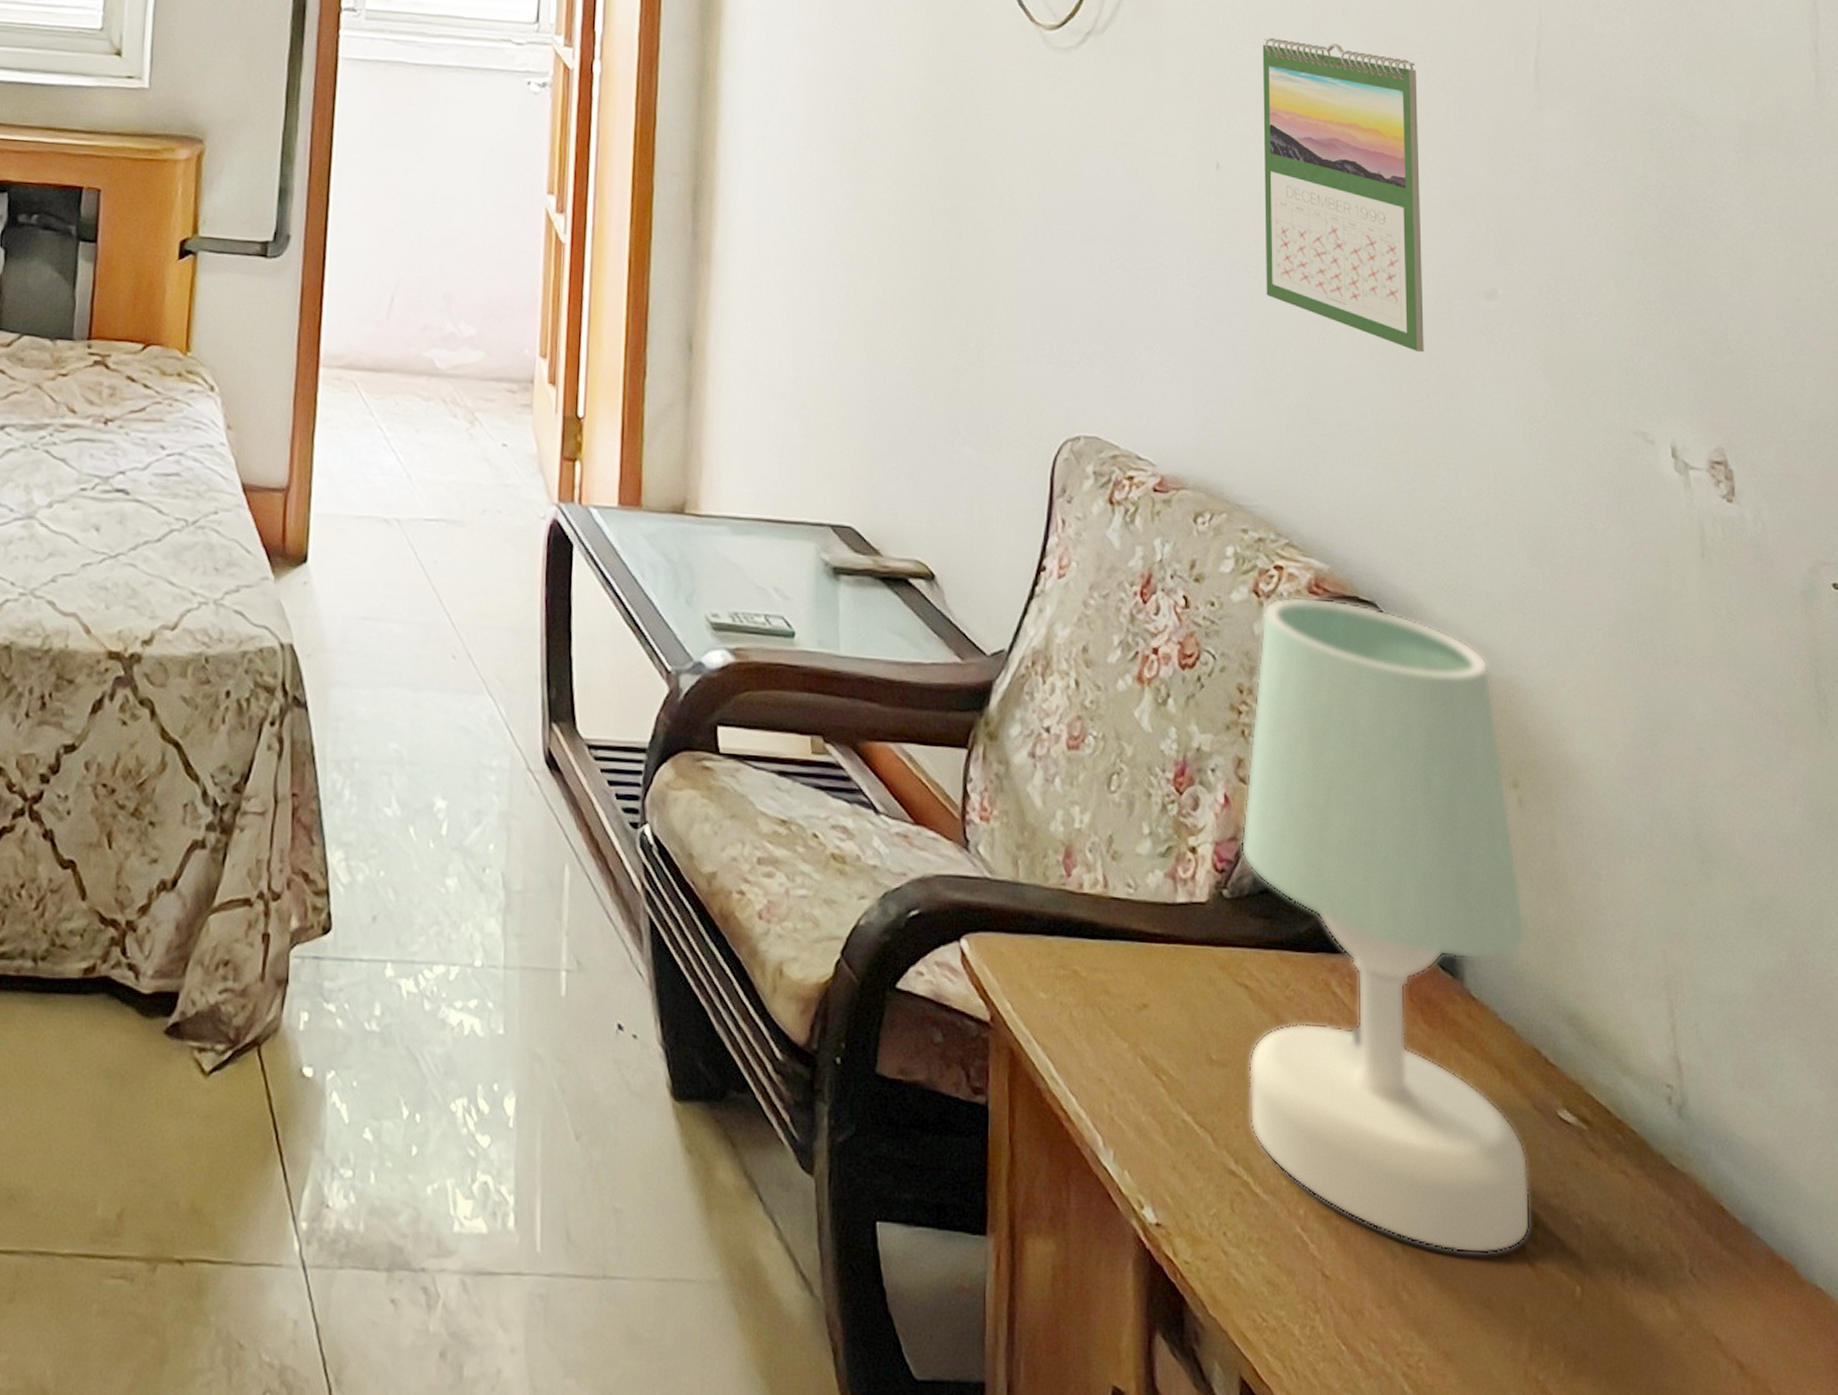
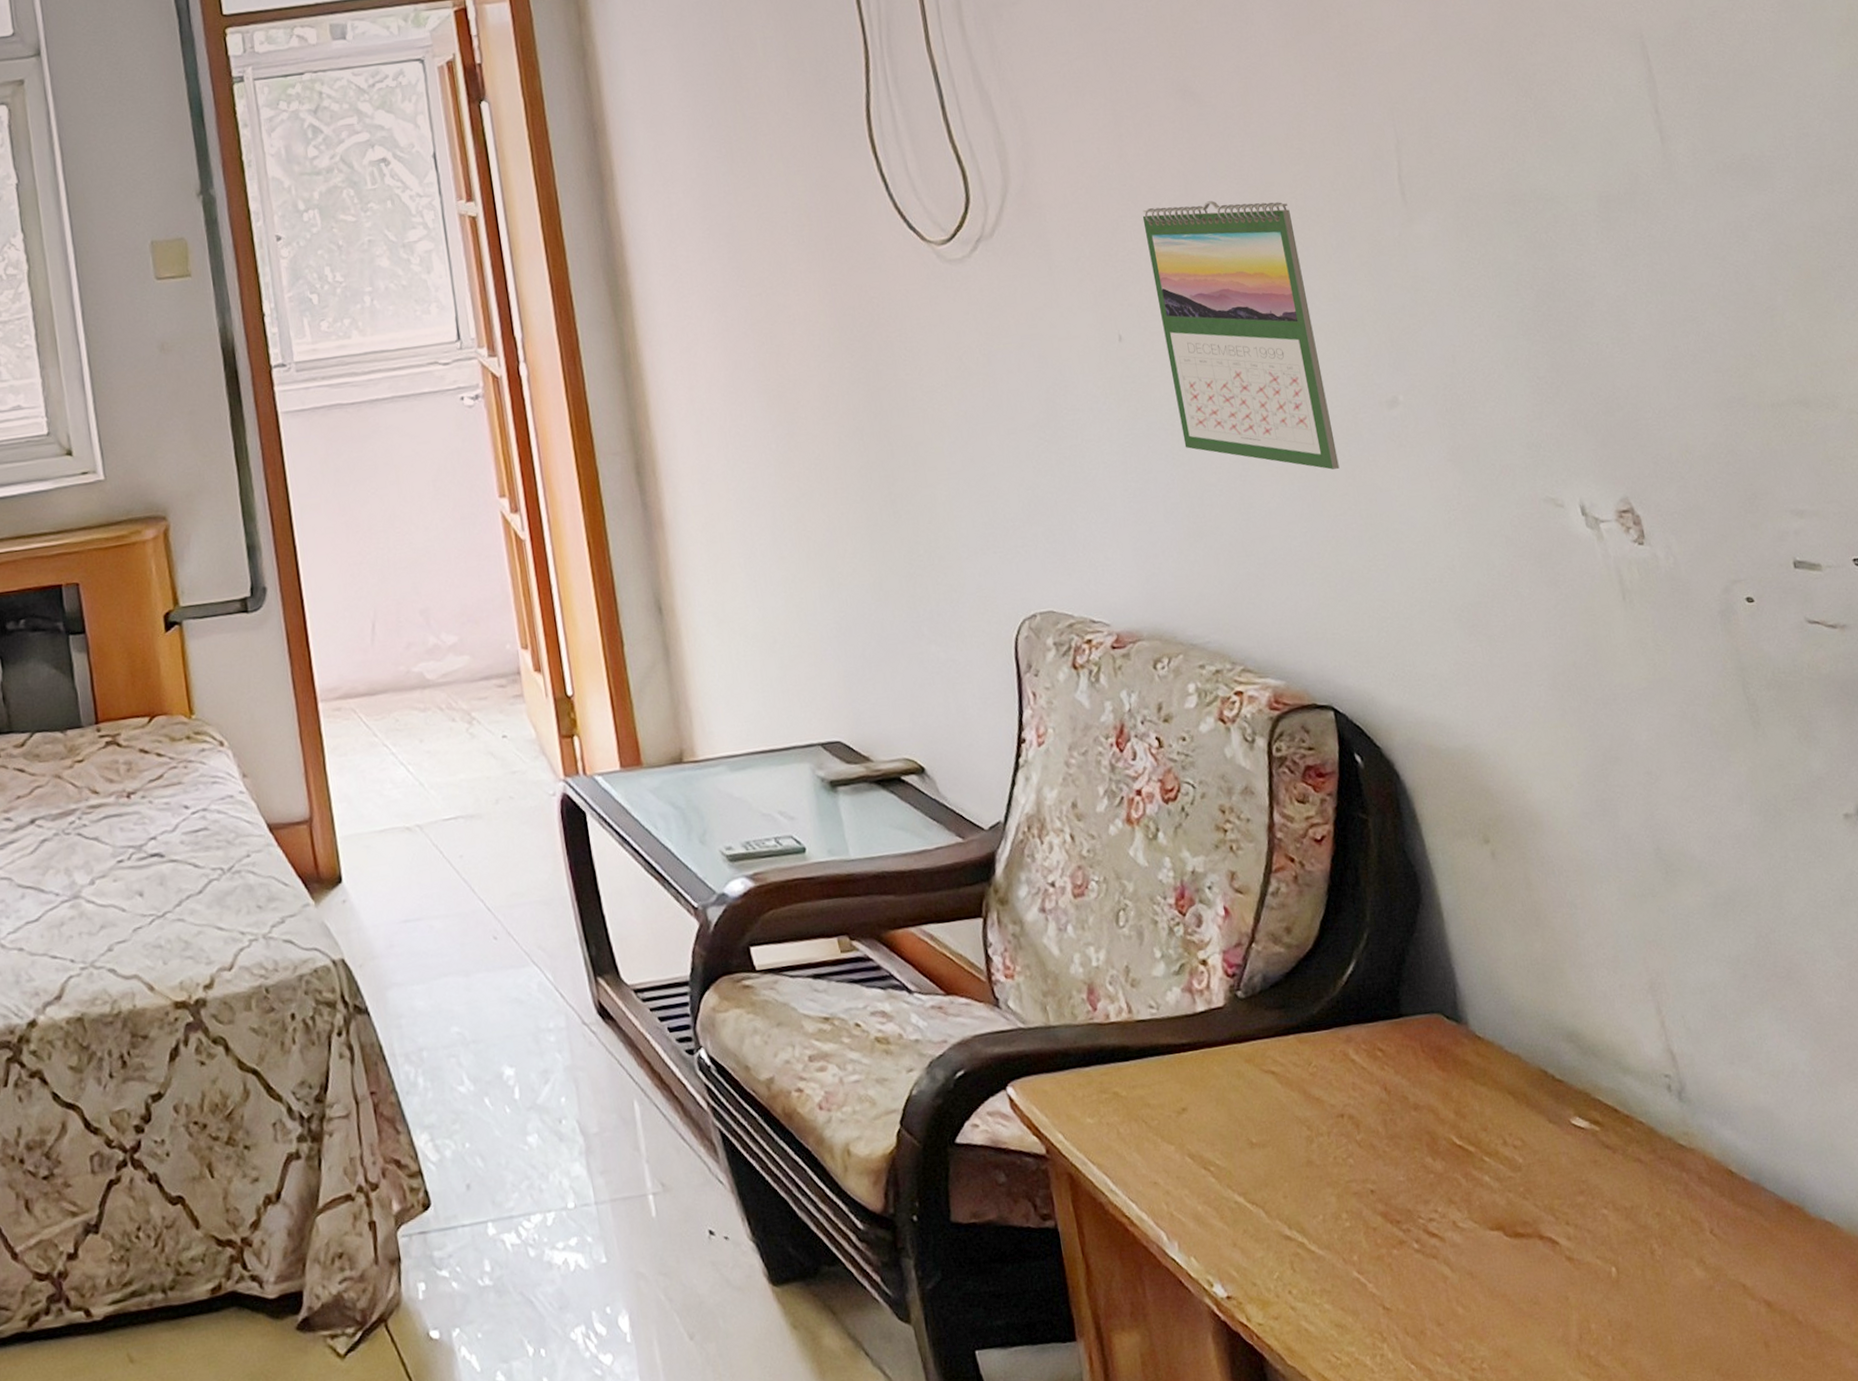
table lamp: present [1241,596,1531,1254] -> none [1231,710,1563,1263]

